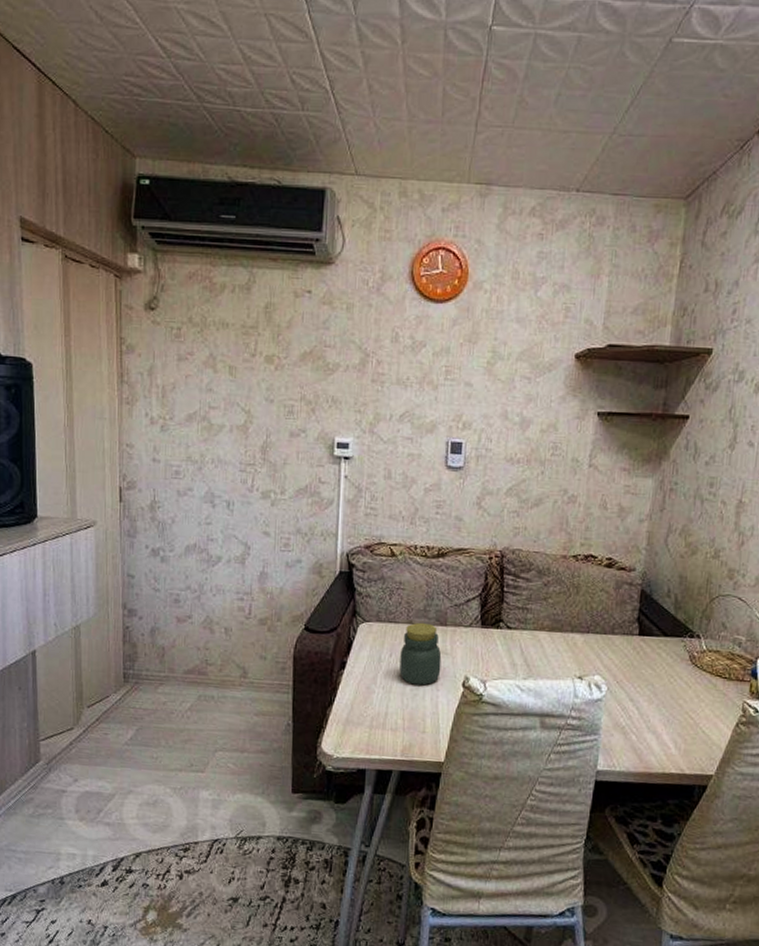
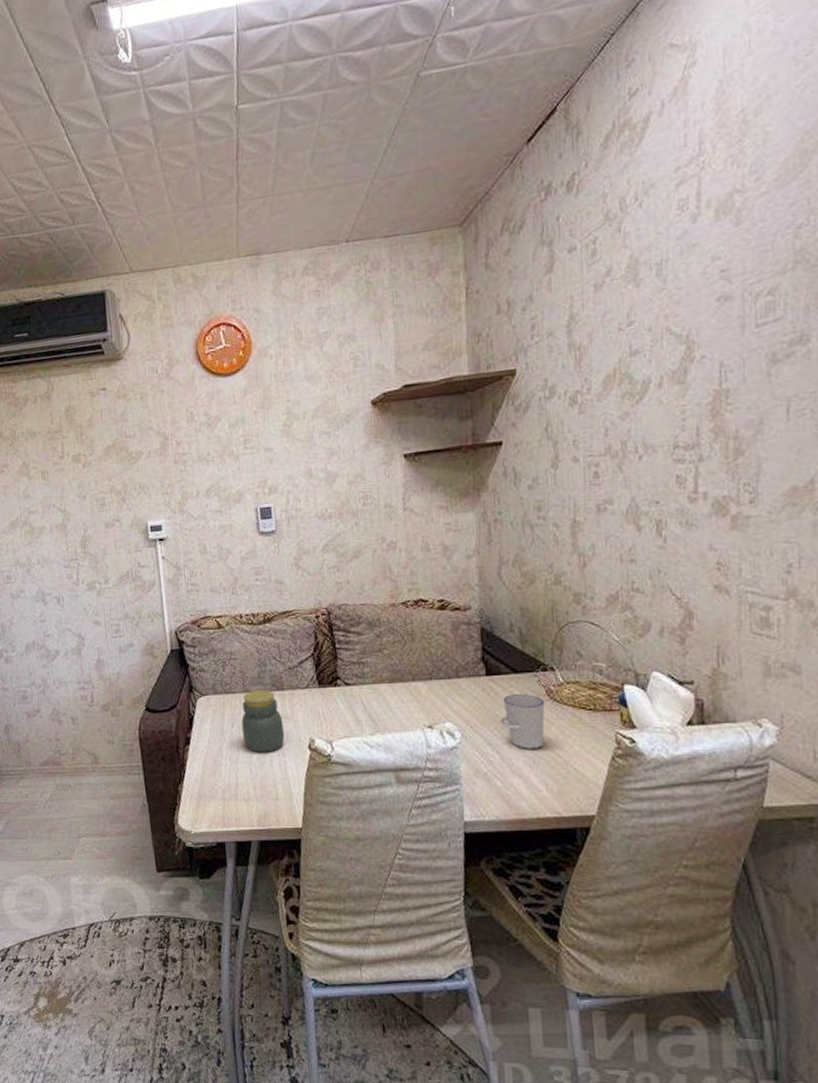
cup: none [645,656,687,709] -> present [501,694,545,749]

